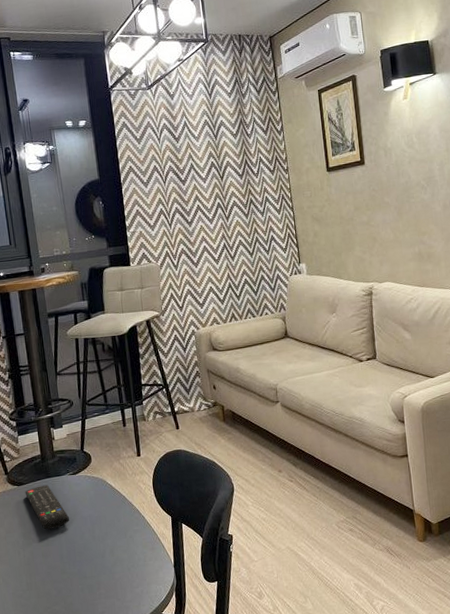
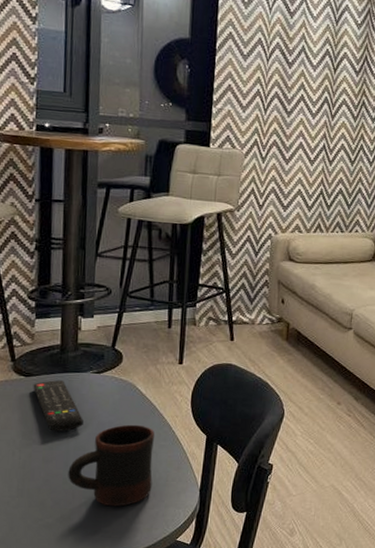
mug: none [64,514,134,590] -> present [68,424,154,507]

